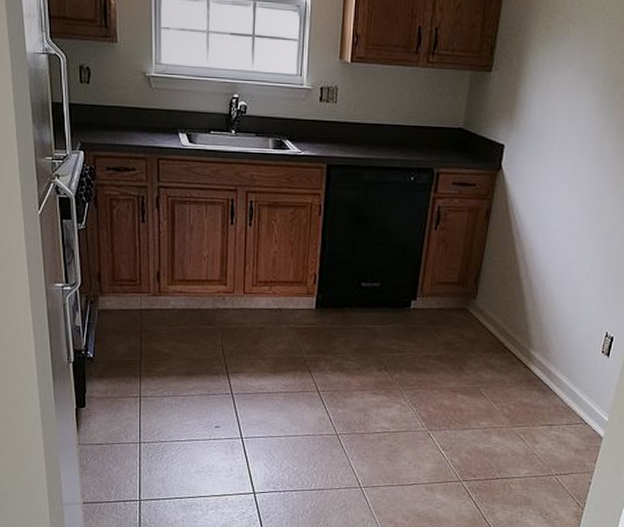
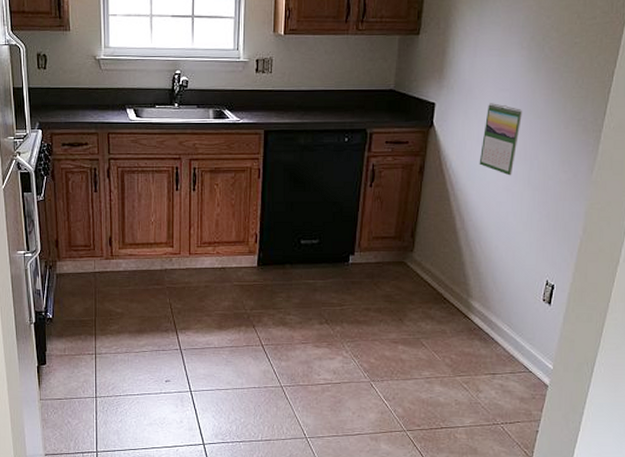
calendar: none [545,148,591,224] -> present [479,103,522,176]

